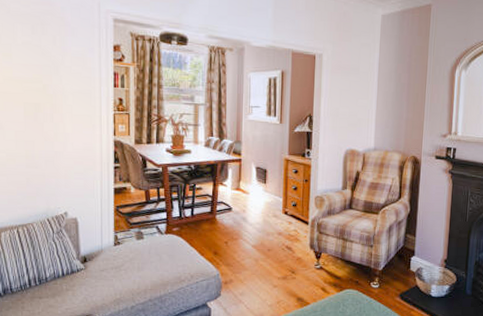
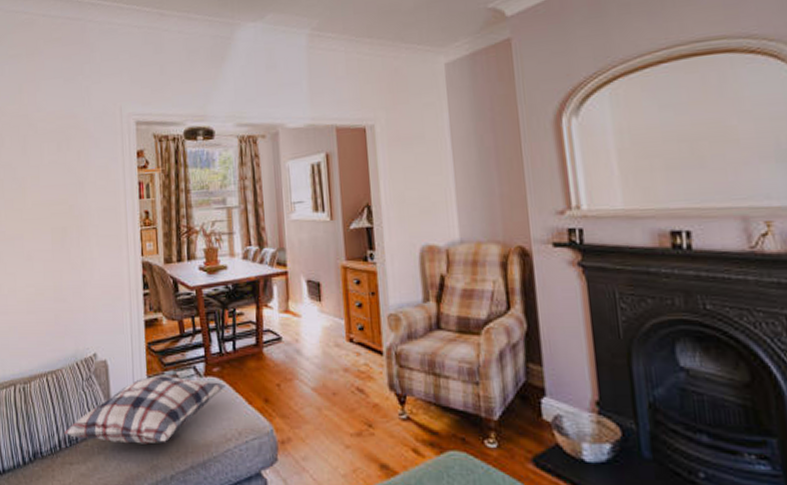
cushion: none [33,232,183,283] -> present [63,376,226,444]

